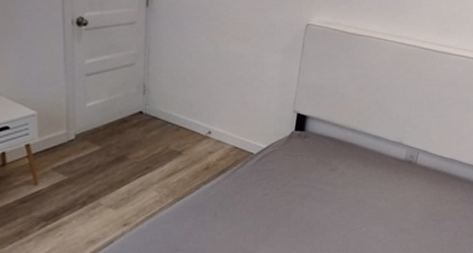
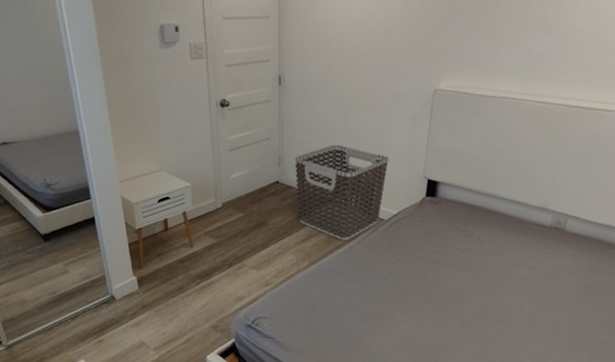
clothes hamper: none [161,74,260,175] -> present [295,144,389,240]

